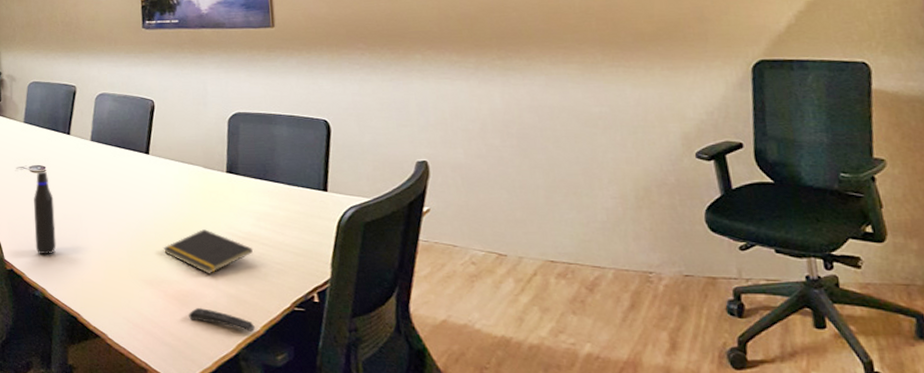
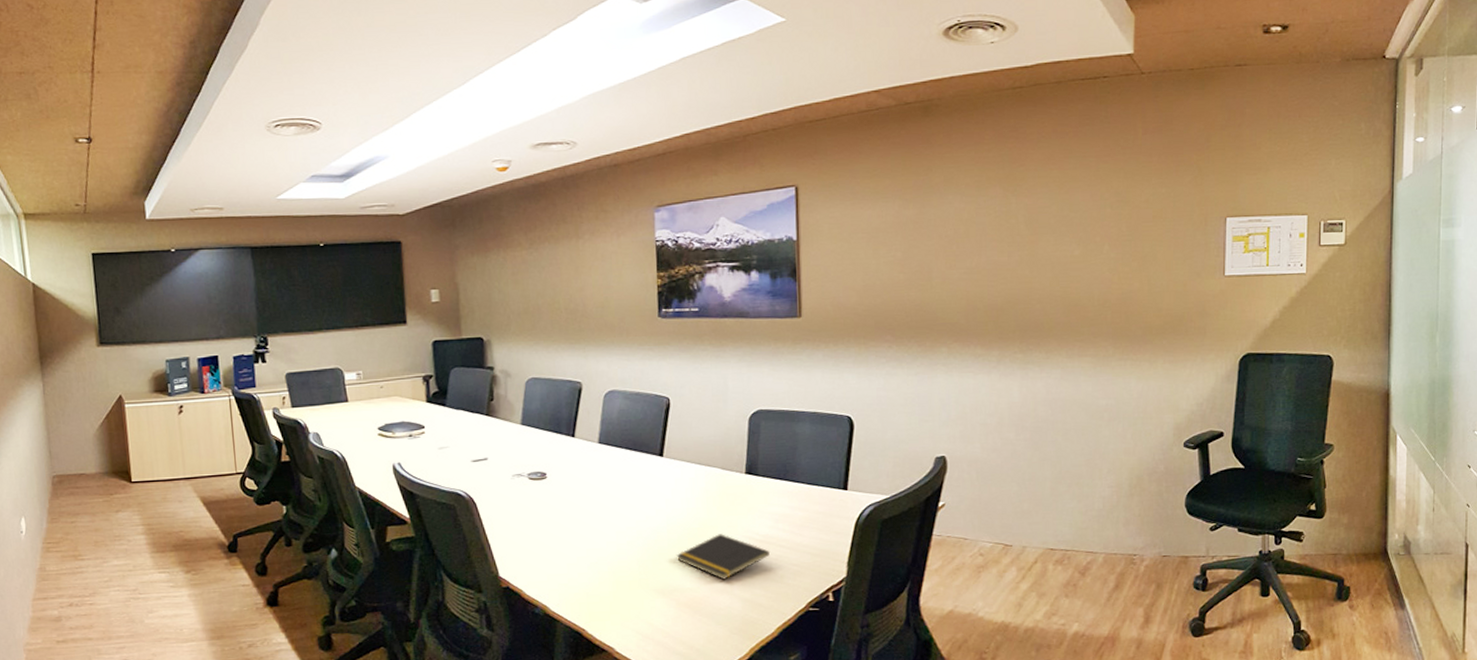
water bottle: present [34,171,56,255] -> none [533,478,559,569]
remote control: present [189,308,256,332] -> none [702,614,770,635]

